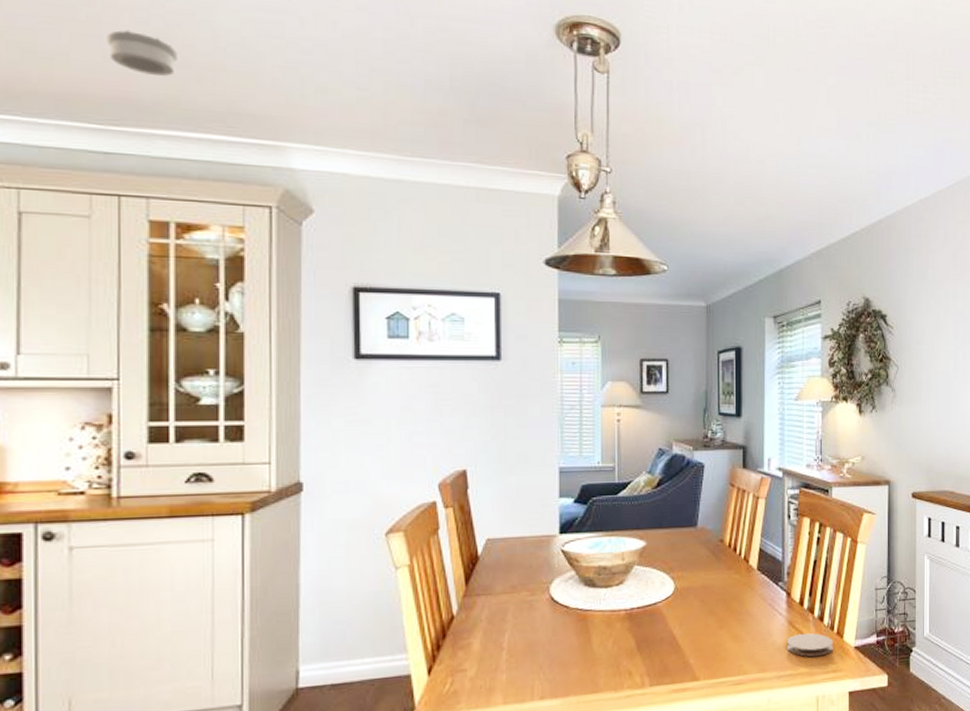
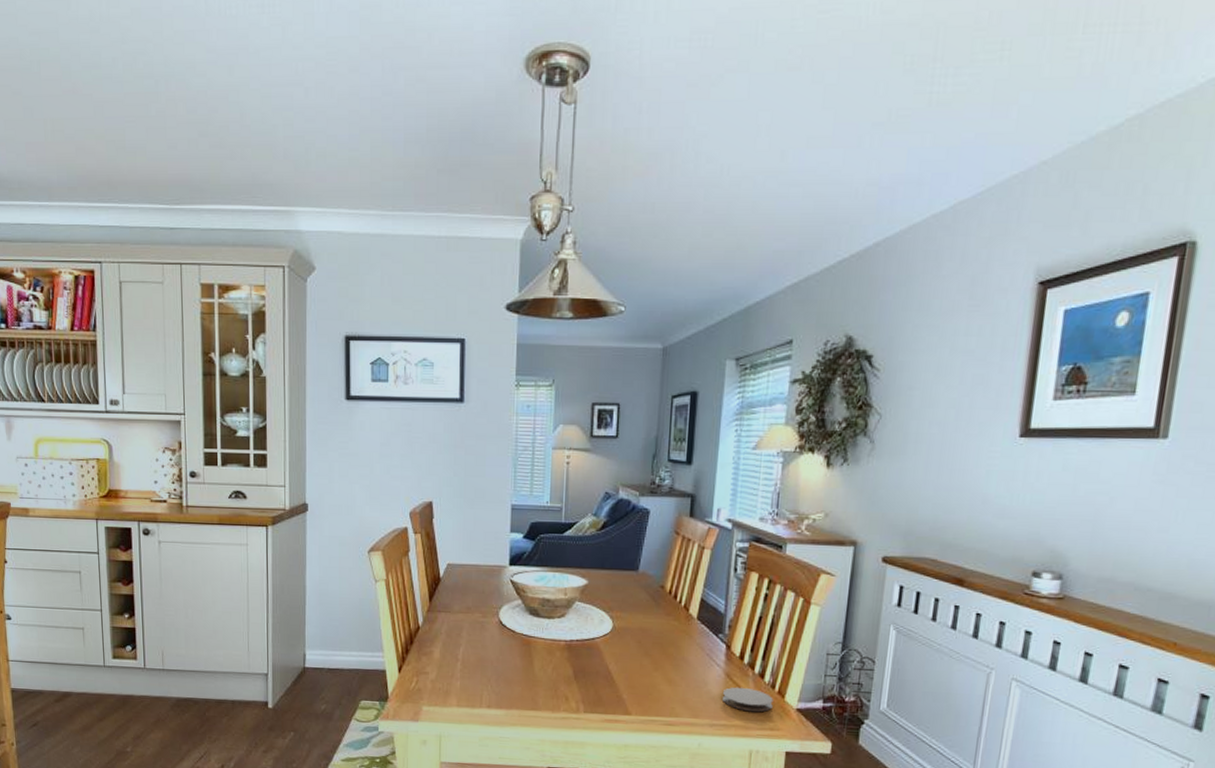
smoke detector: present [107,29,177,76] -> none [169,119,217,157]

